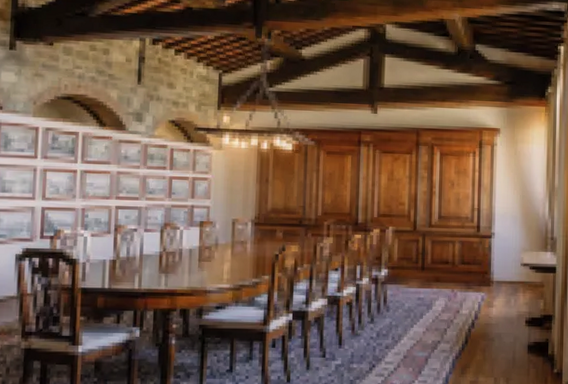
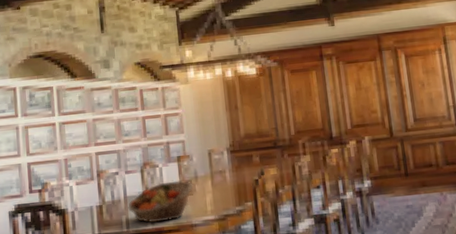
fruit basket: none [142,245,213,285] -> present [128,180,194,223]

